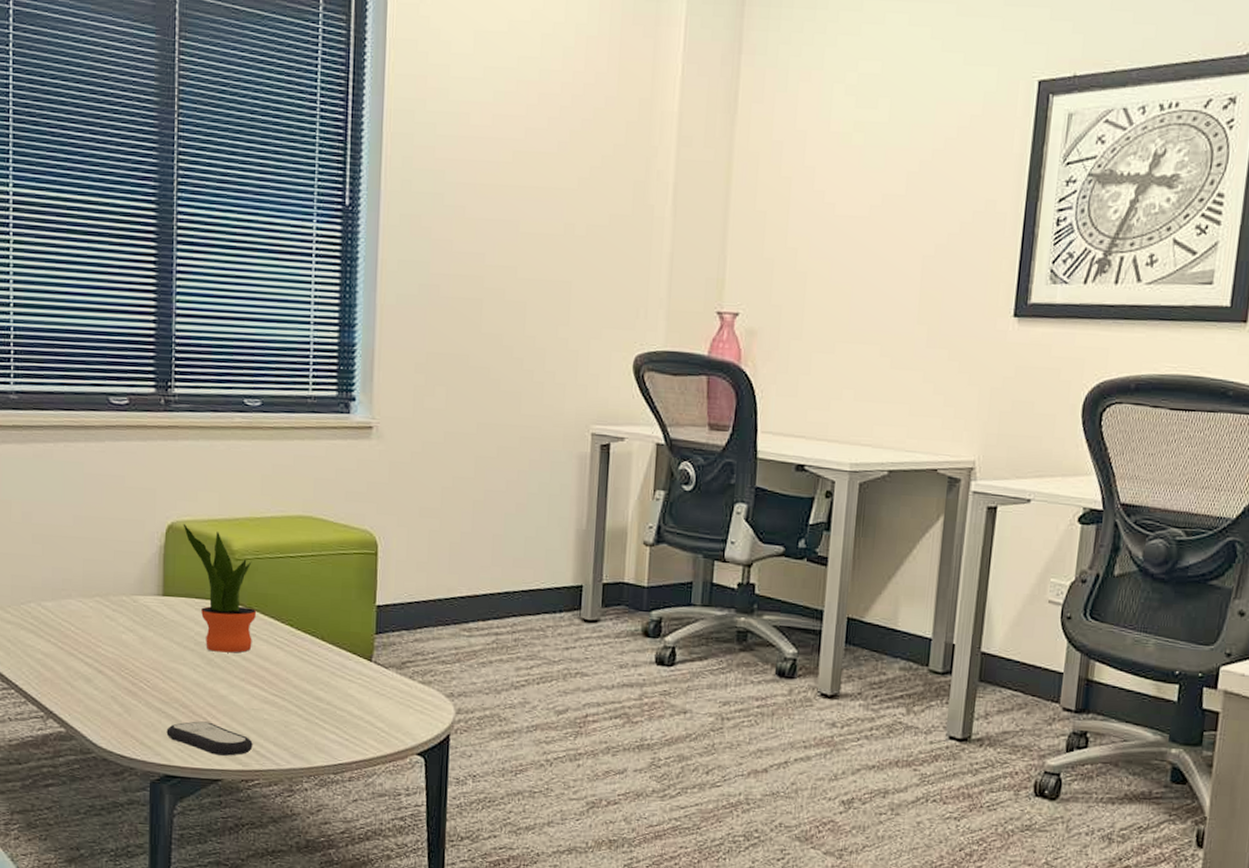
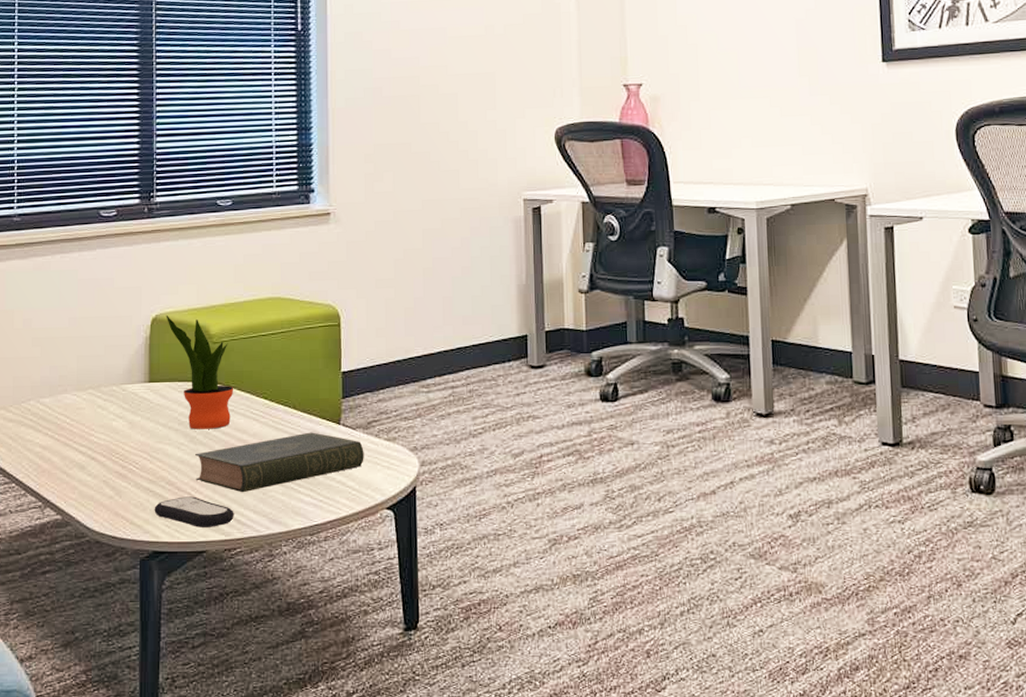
book: none [212,666,396,724] -> present [195,432,364,493]

